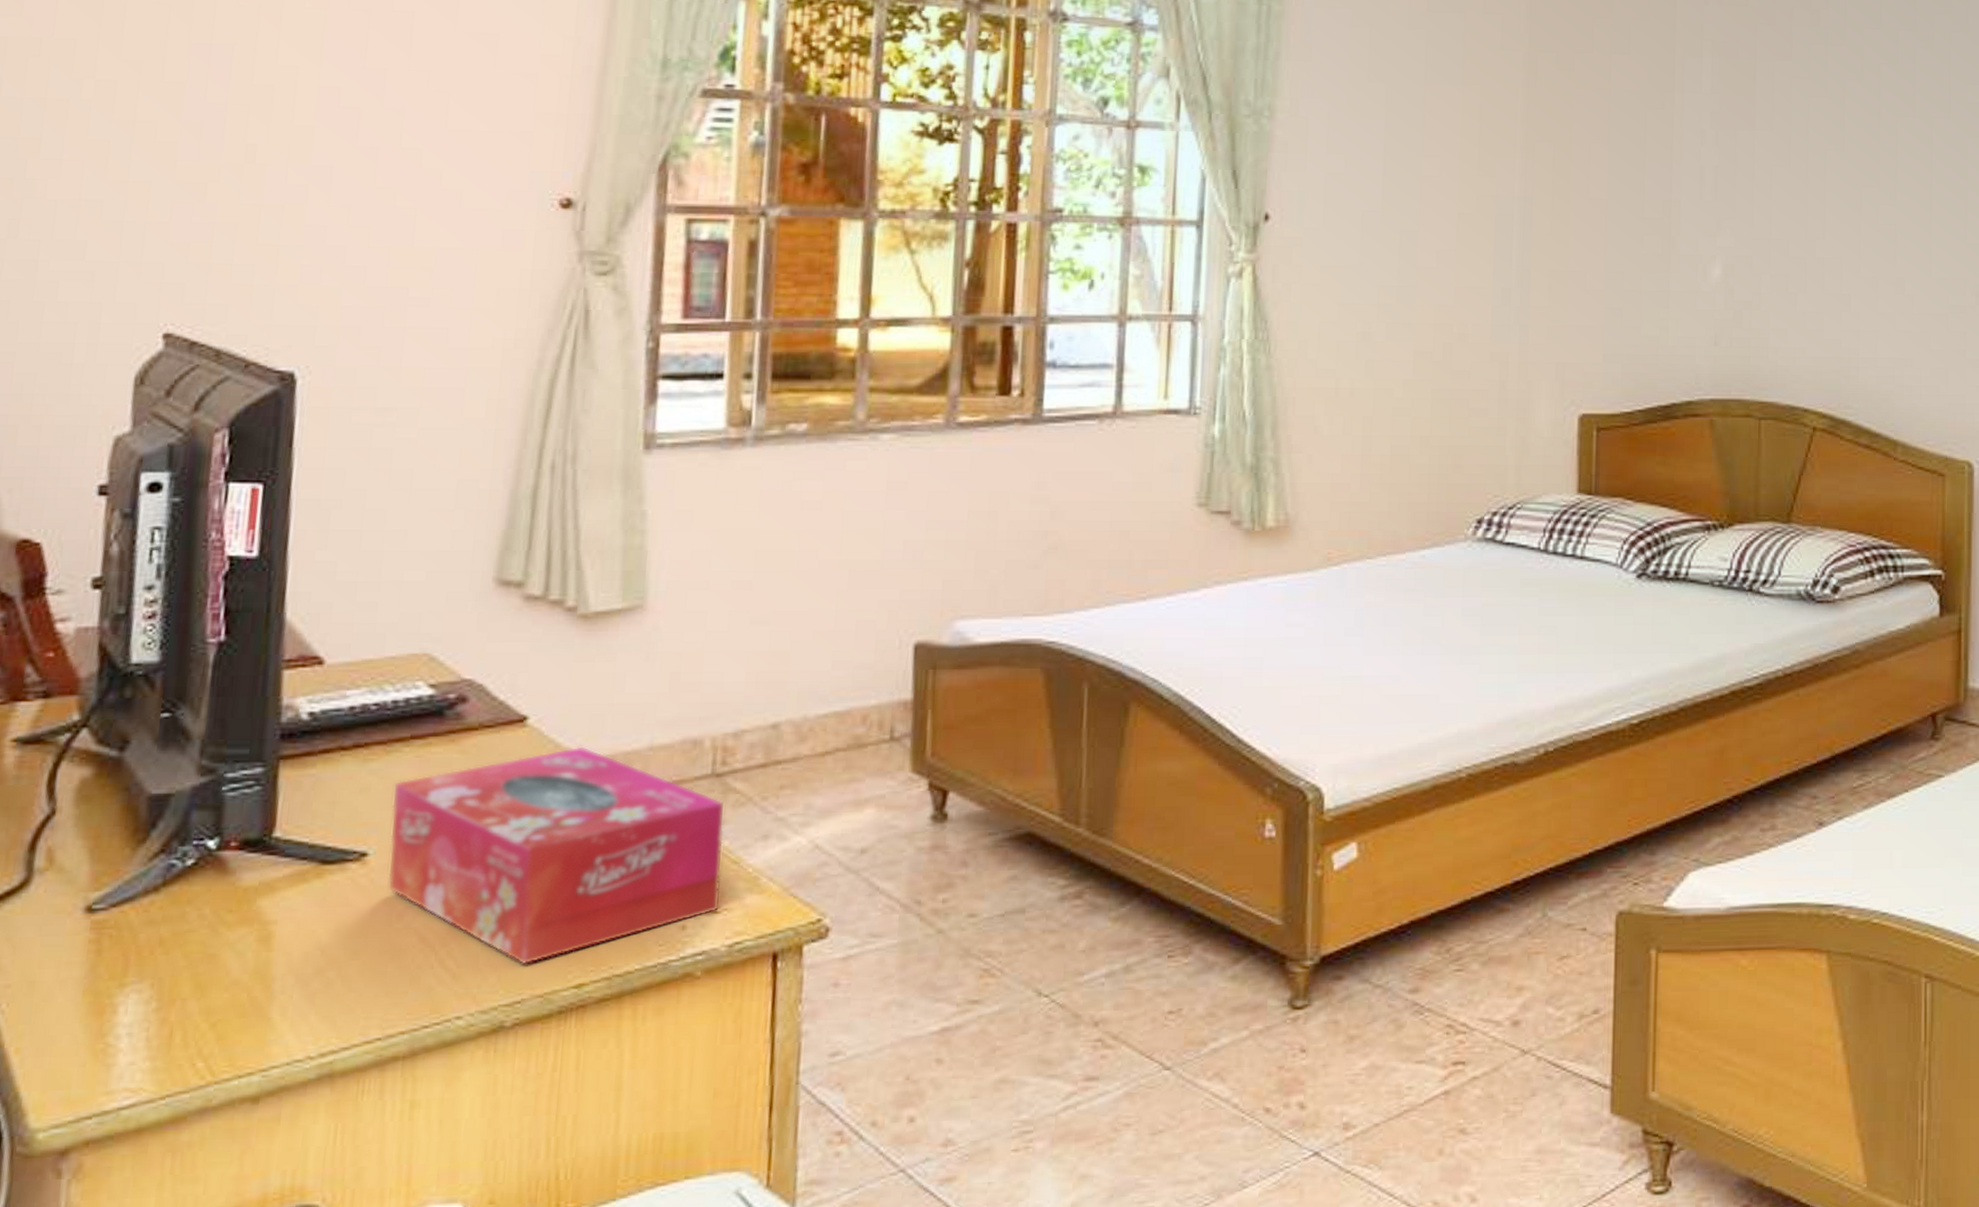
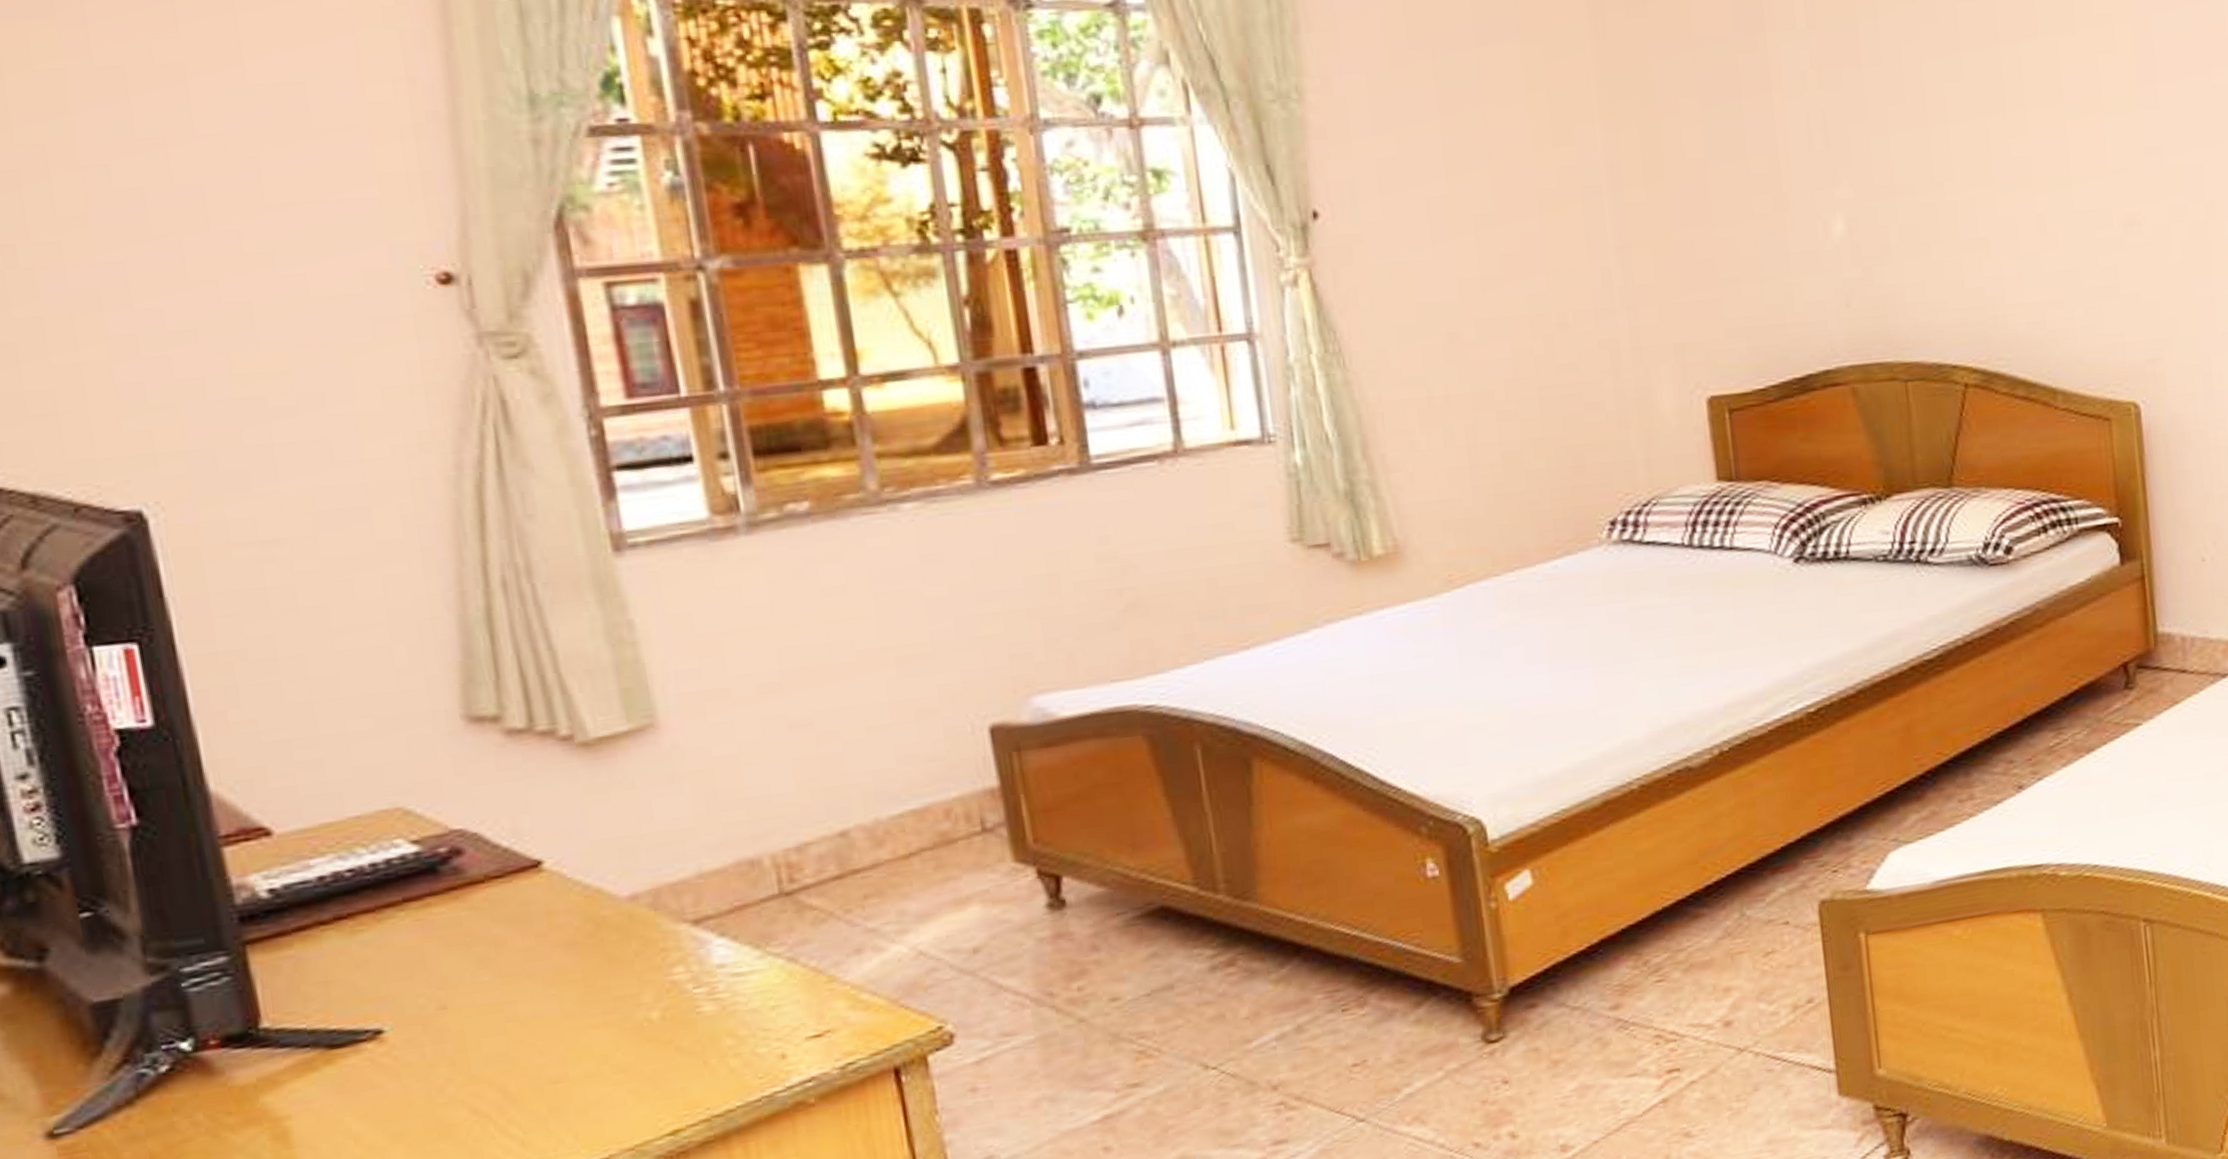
tissue box: present [387,746,726,965] -> none [395,883,822,1120]

